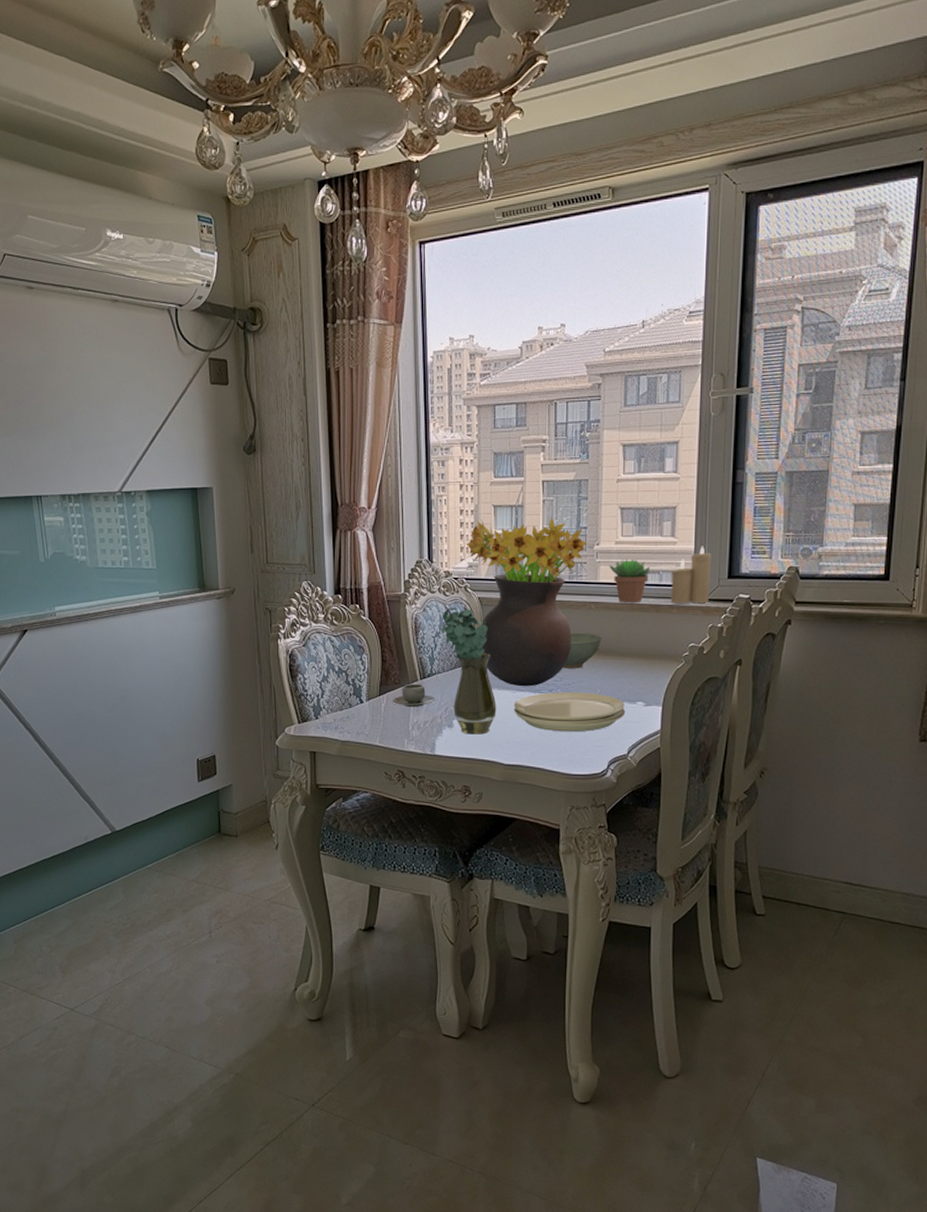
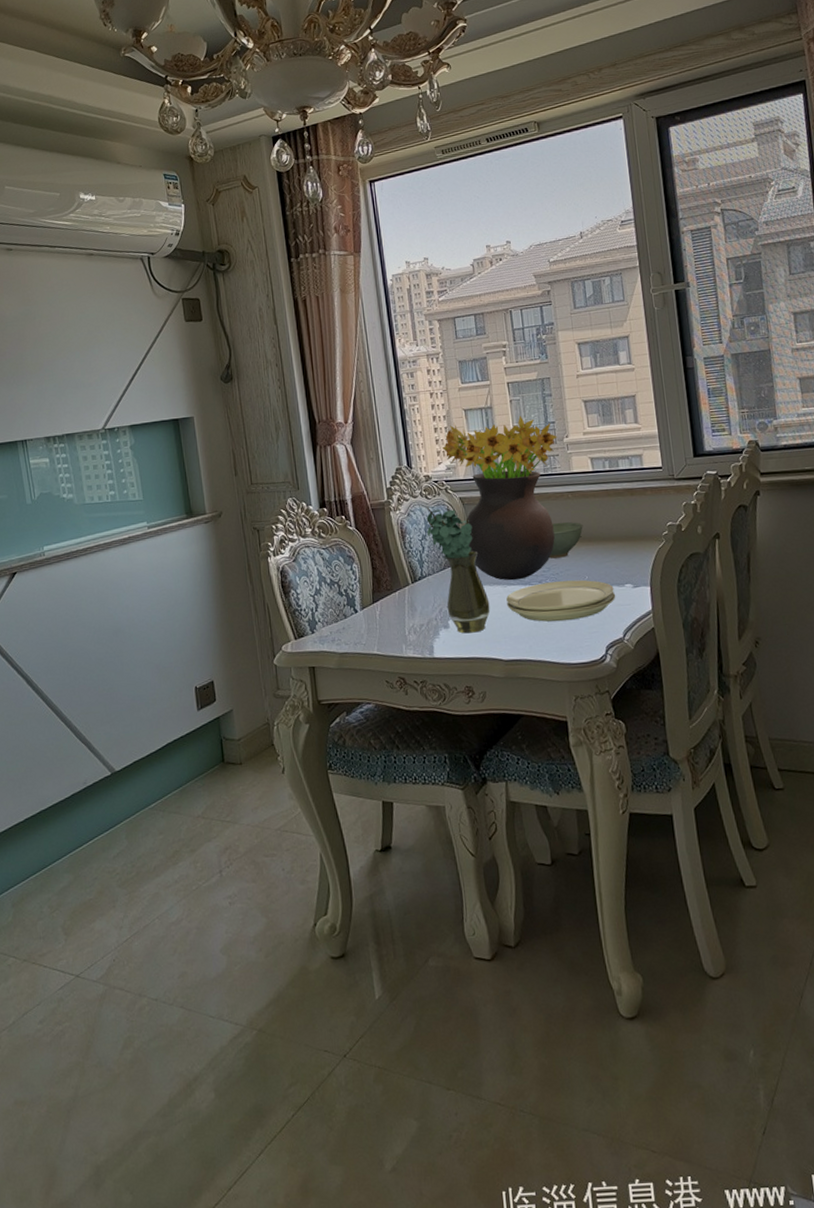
teacup: present [392,683,436,707] -> none [386,587,429,612]
succulent plant: present [609,559,650,602] -> none [580,447,620,489]
candle: present [670,546,711,604] -> none [639,429,680,486]

